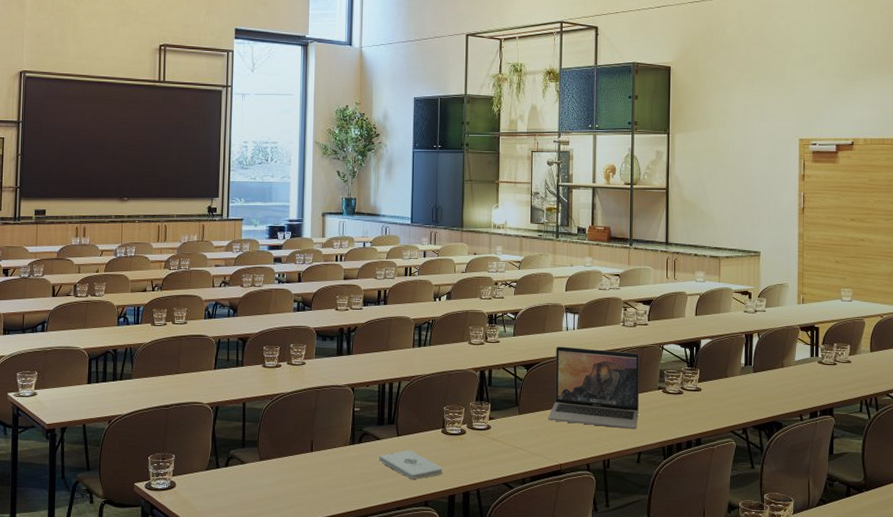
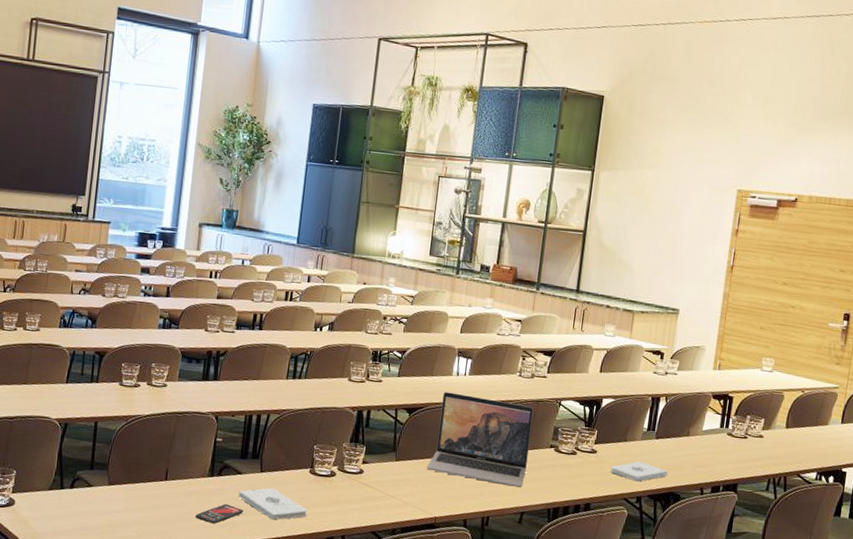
smartphone: none [341,468,386,489] -> present [195,503,244,524]
notepad: none [715,394,769,414] -> present [610,461,668,482]

